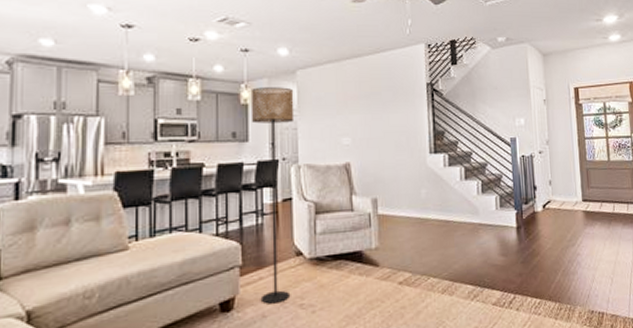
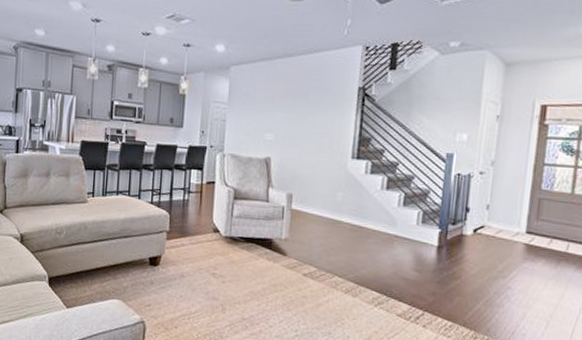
floor lamp: present [252,87,295,304] -> none [181,80,226,268]

